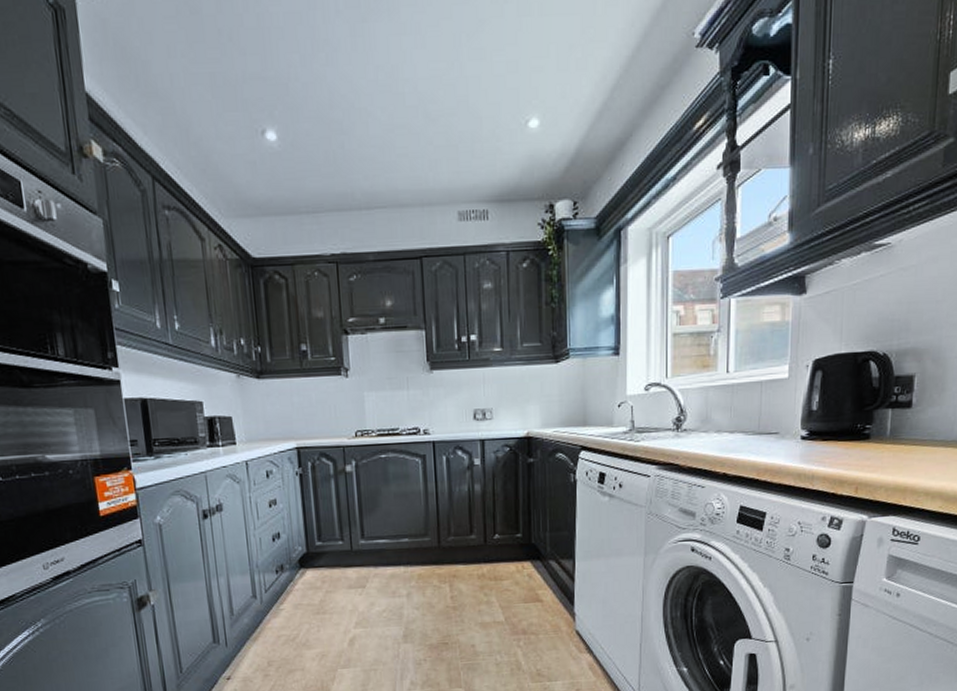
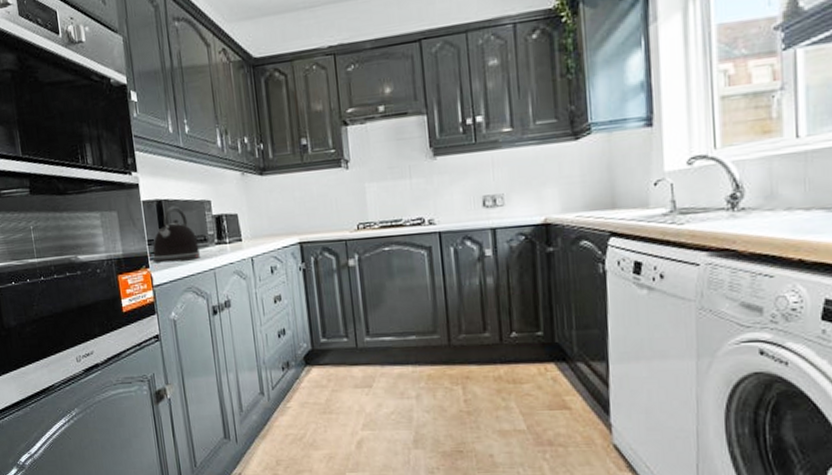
kettle: none [135,405,191,465] -> present [152,205,201,263]

